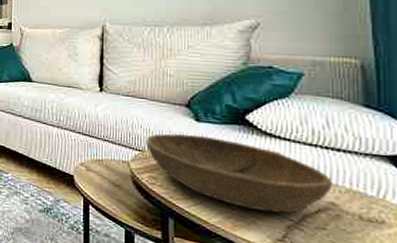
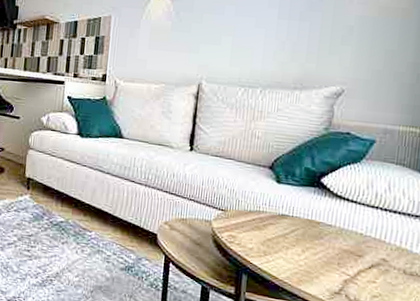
bowl: present [146,133,333,213] -> none [228,194,387,269]

